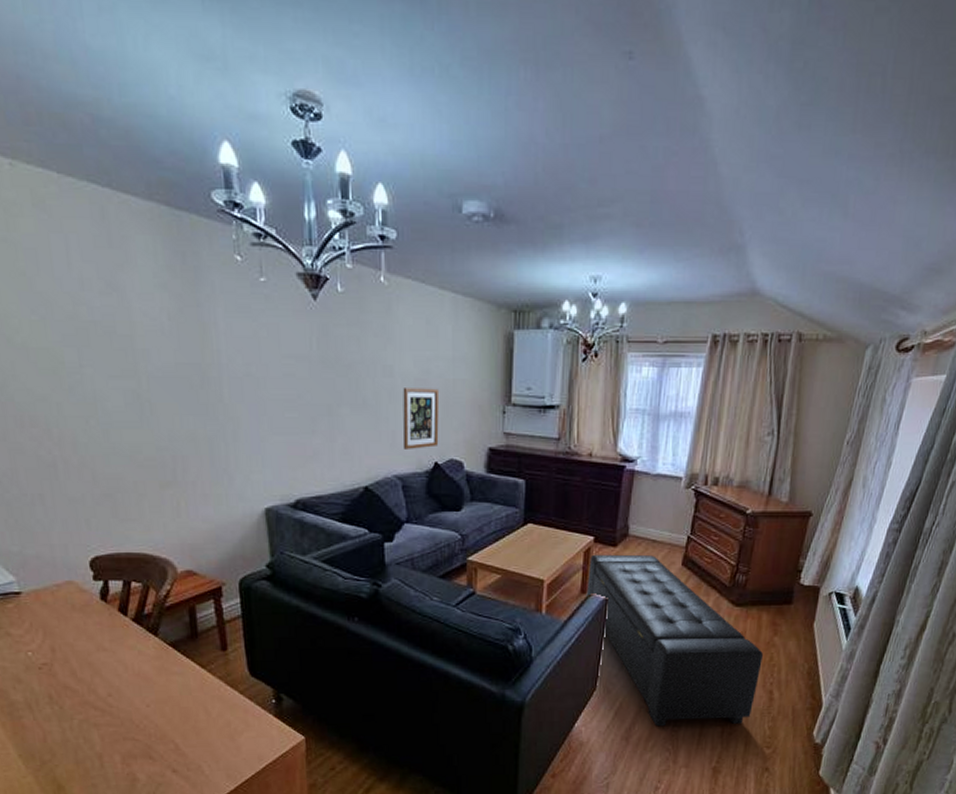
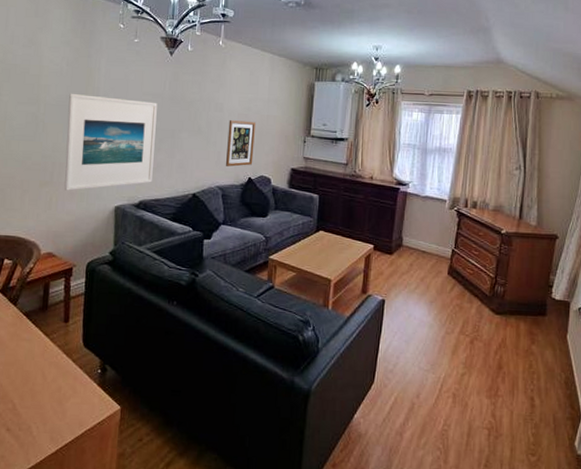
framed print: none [179,359,309,492] -> present [64,93,157,191]
ottoman: present [586,554,763,727] -> none [366,260,523,428]

